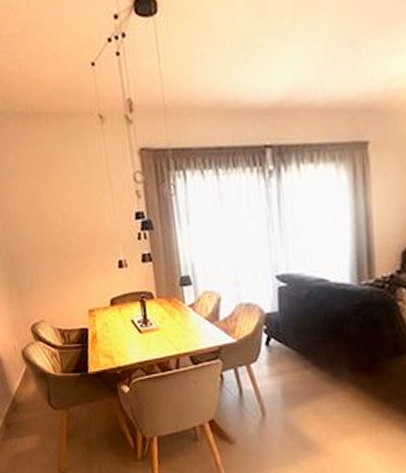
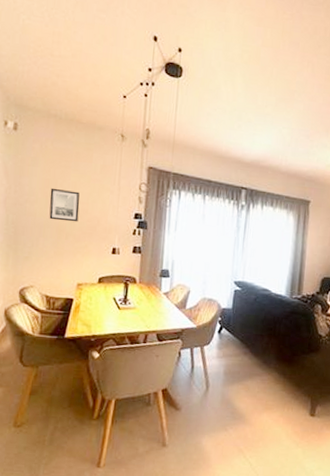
wall art: none [36,200,74,241] -> present [49,188,80,223]

